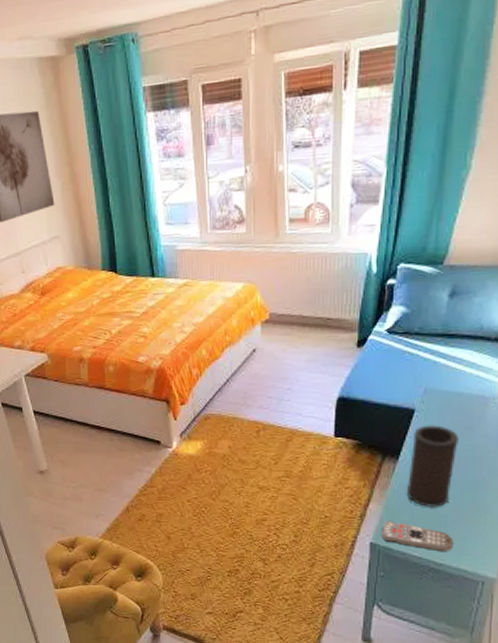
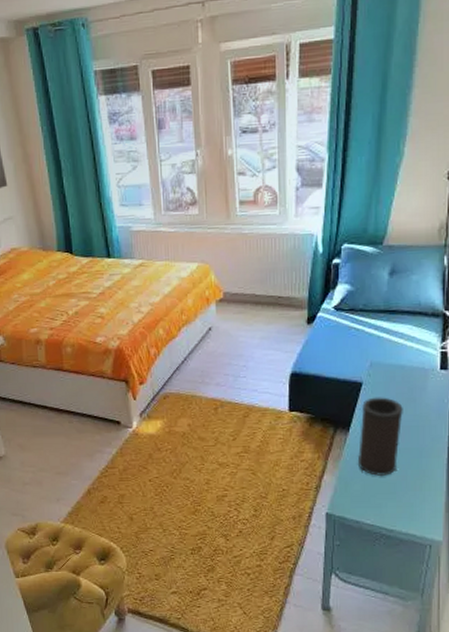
remote control: present [381,521,453,553] -> none [336,491,402,519]

